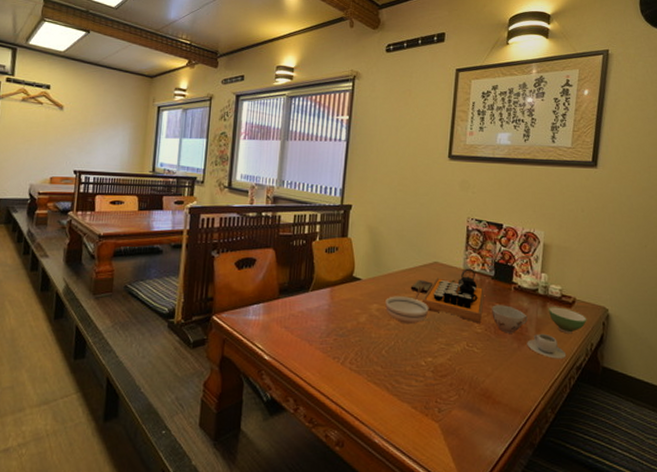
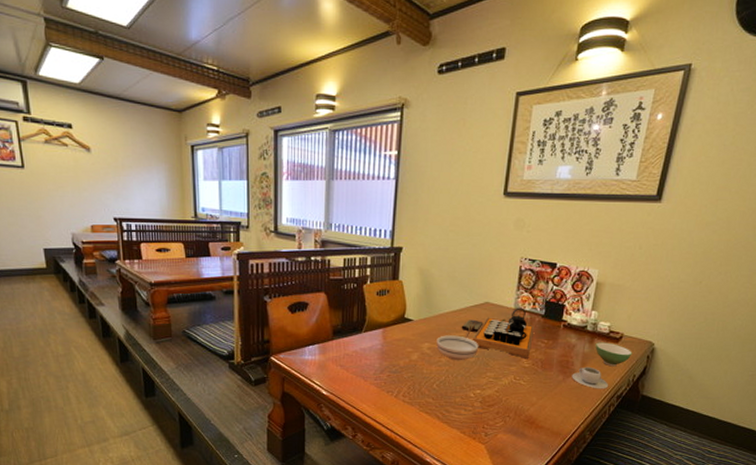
teacup: present [492,305,528,333] -> none [540,341,575,367]

